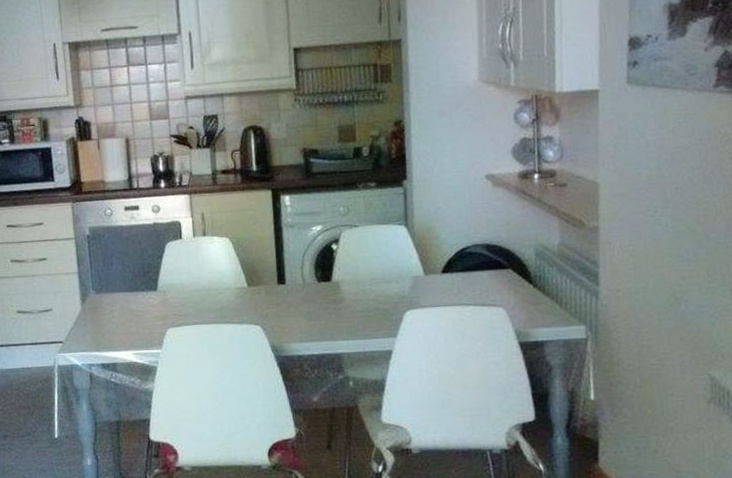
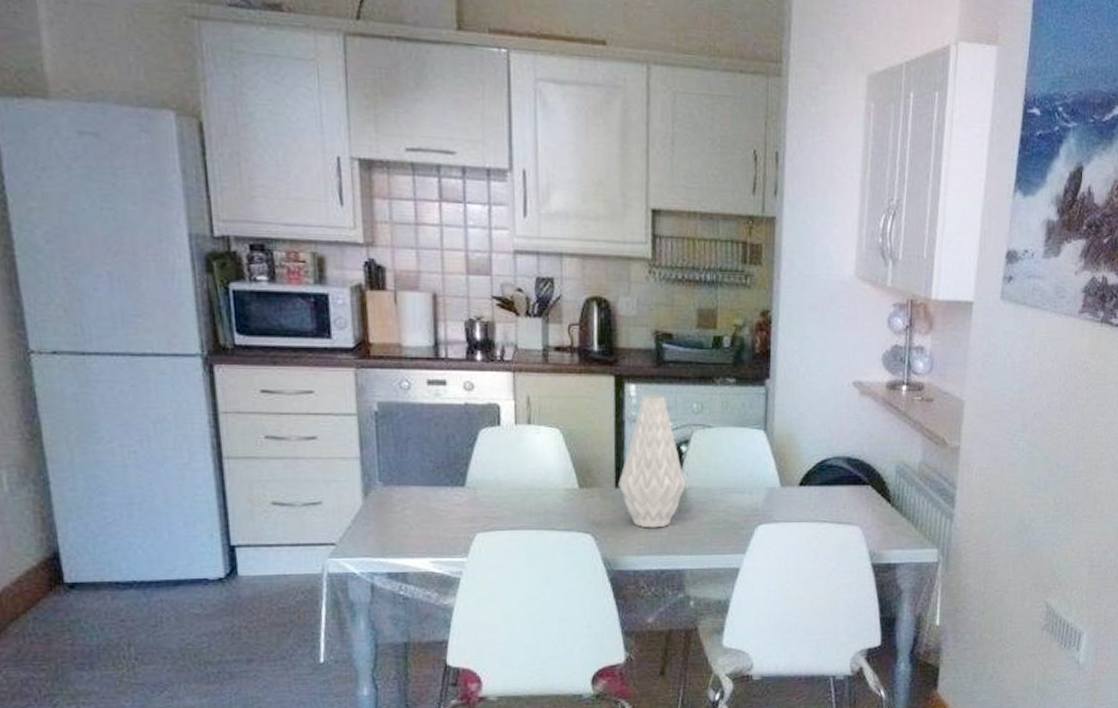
vase: none [280,202,338,318] -> present [618,395,685,528]

